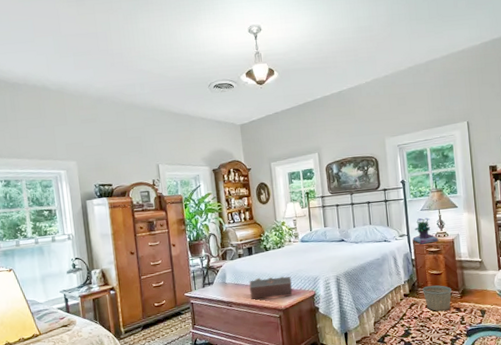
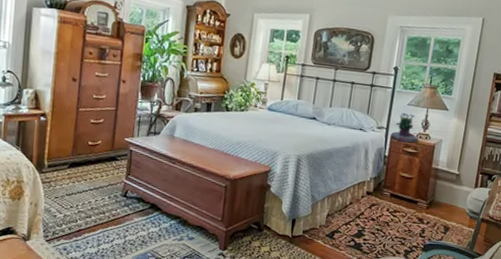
decorative box: present [249,276,293,300] -> none [198,139,248,167]
basket: present [422,285,452,312] -> none [387,188,420,219]

